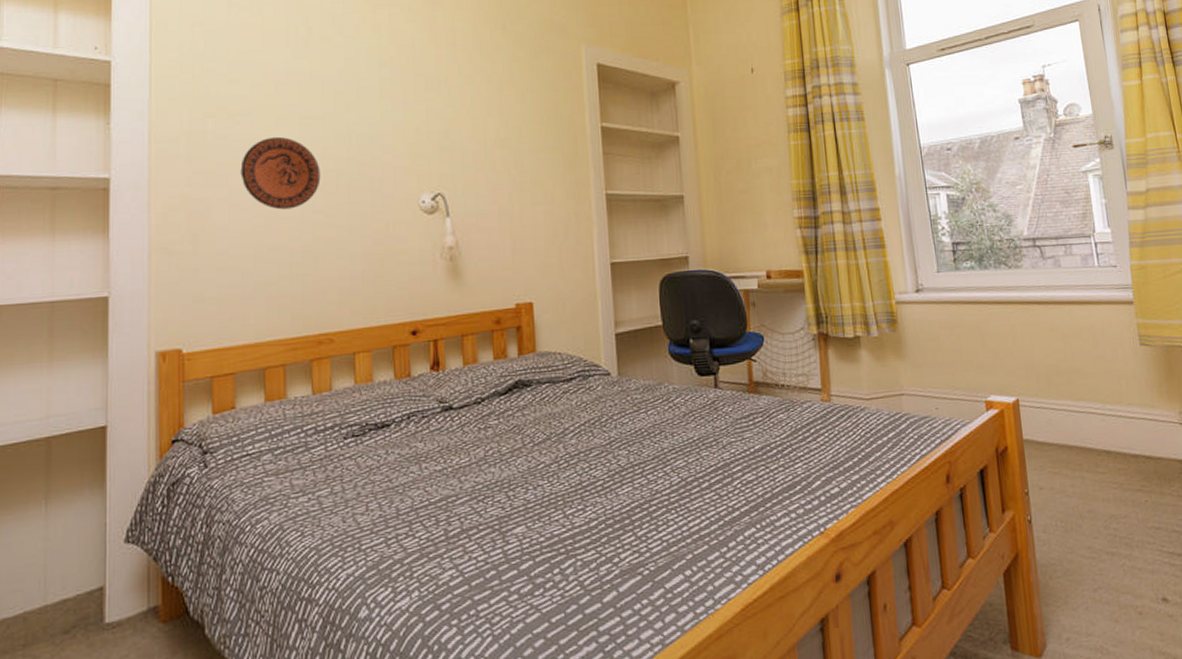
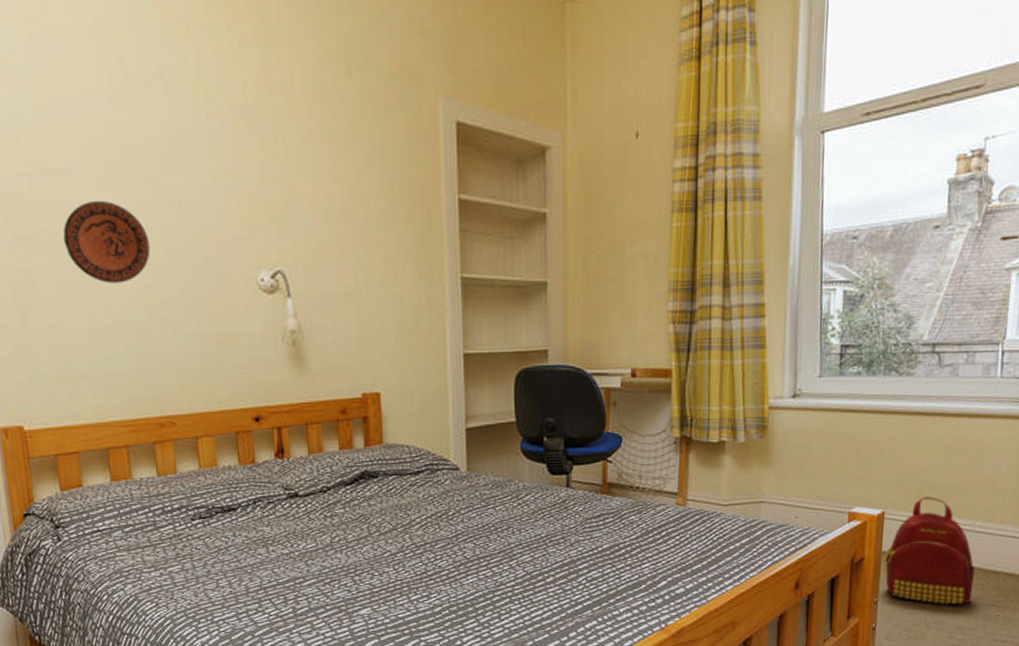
backpack: none [1026,382,1118,494] -> present [884,496,975,606]

